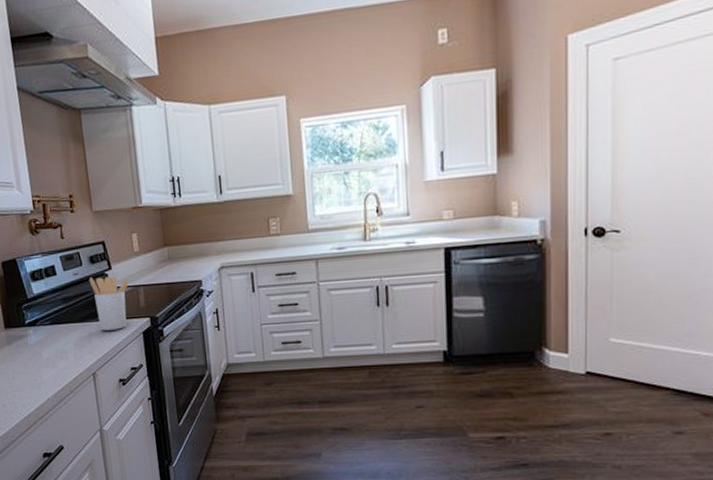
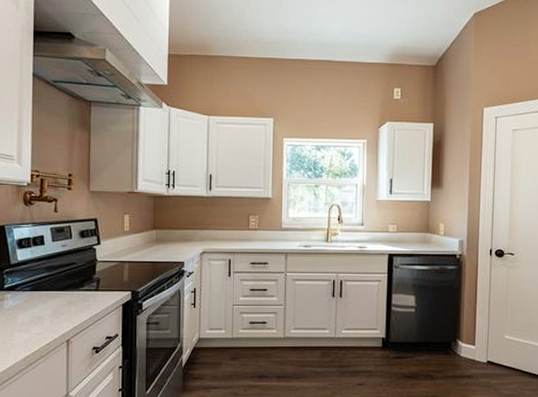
utensil holder: present [88,276,129,331] -> none [76,249,116,300]

